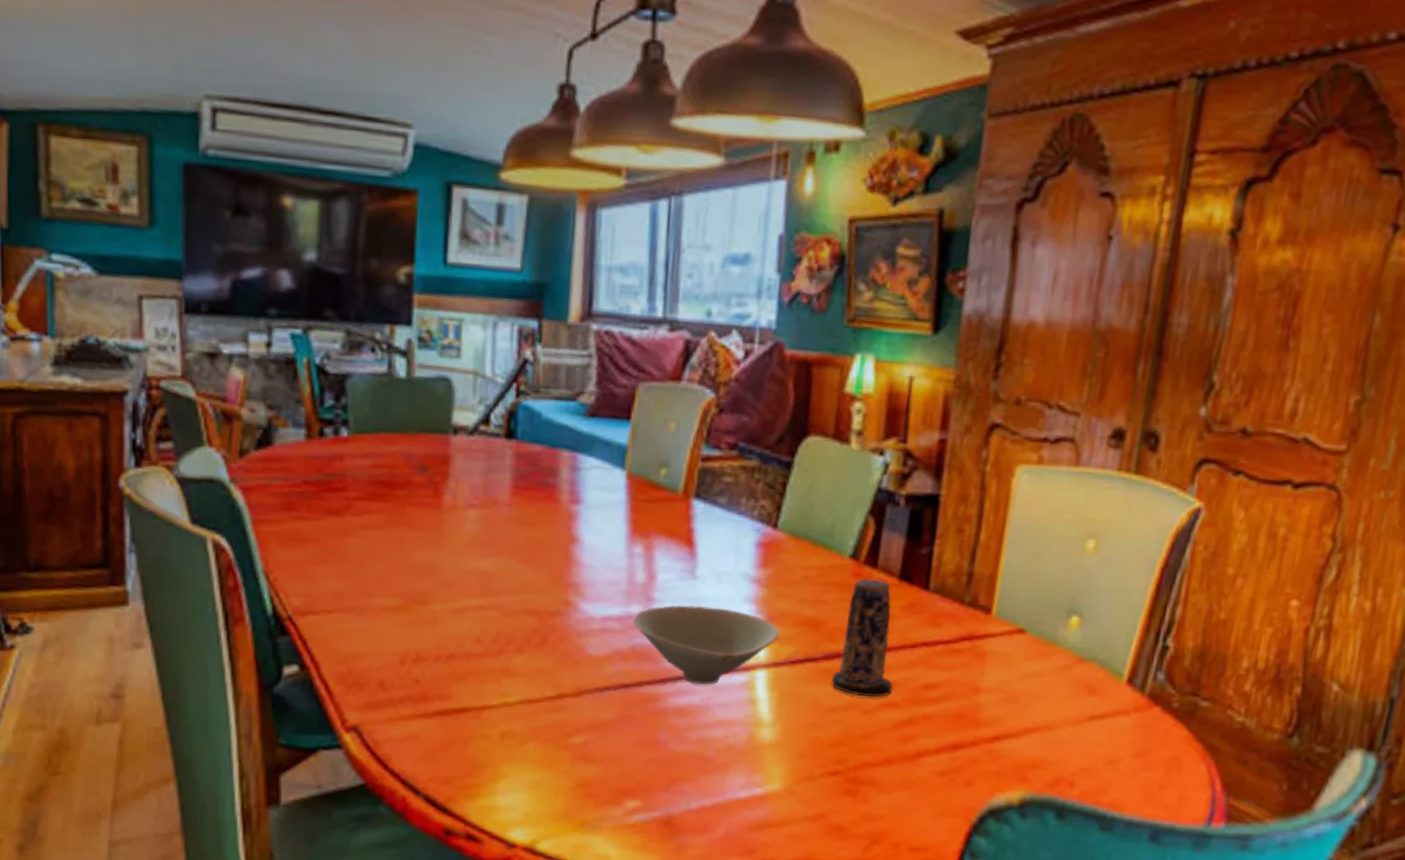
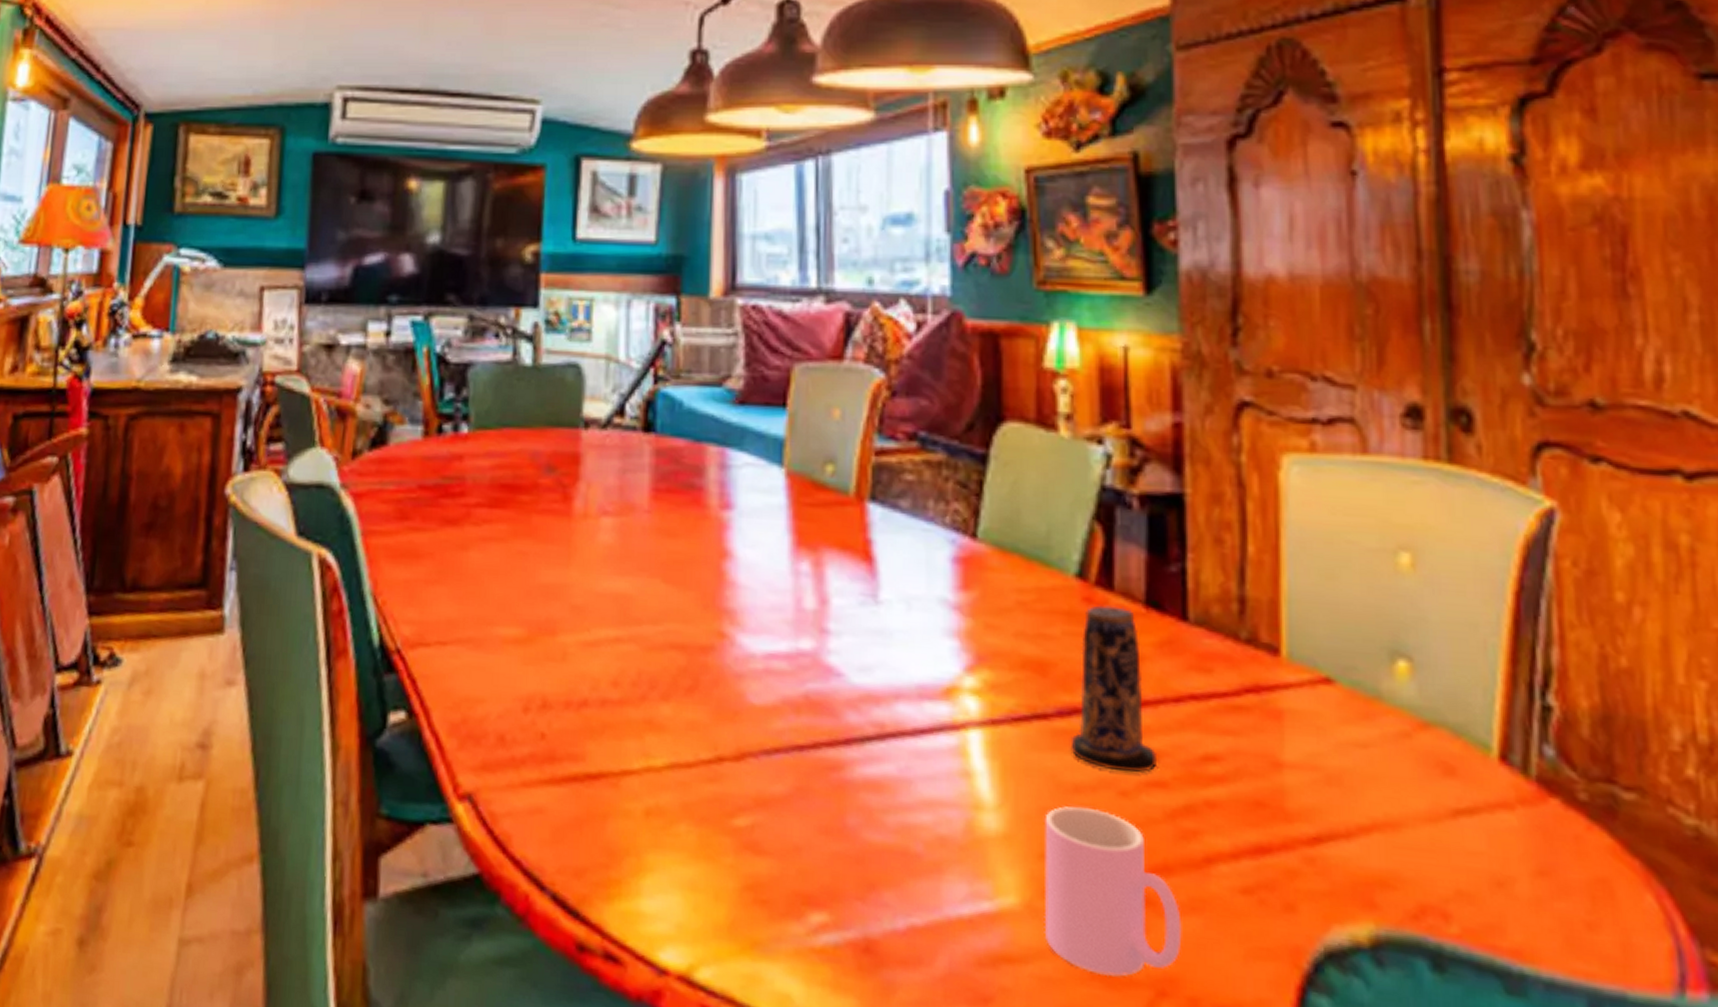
bowl: present [632,605,779,685] -> none [802,638,993,749]
cup: none [797,721,895,832] -> present [1044,806,1182,977]

